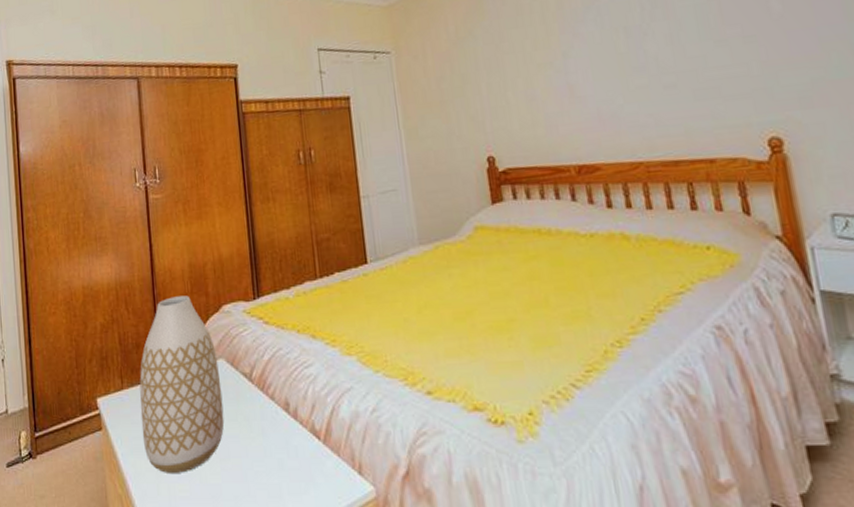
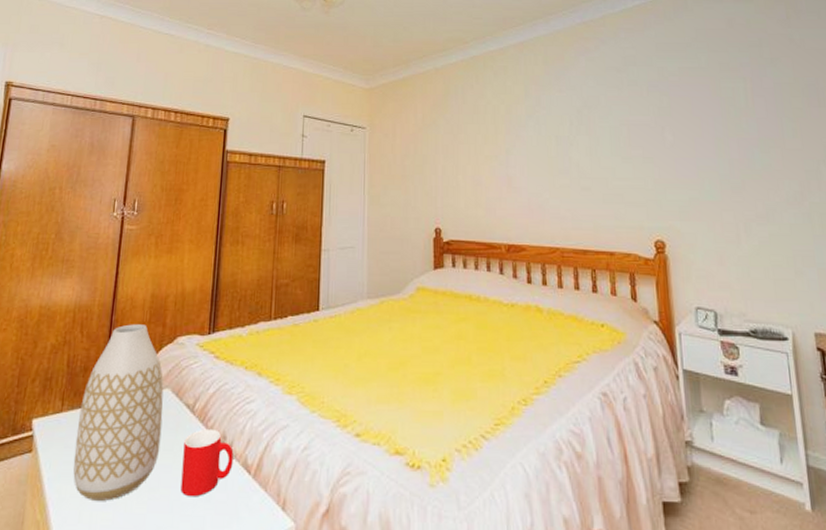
cup: none [247,396,301,466] -> present [180,428,234,497]

